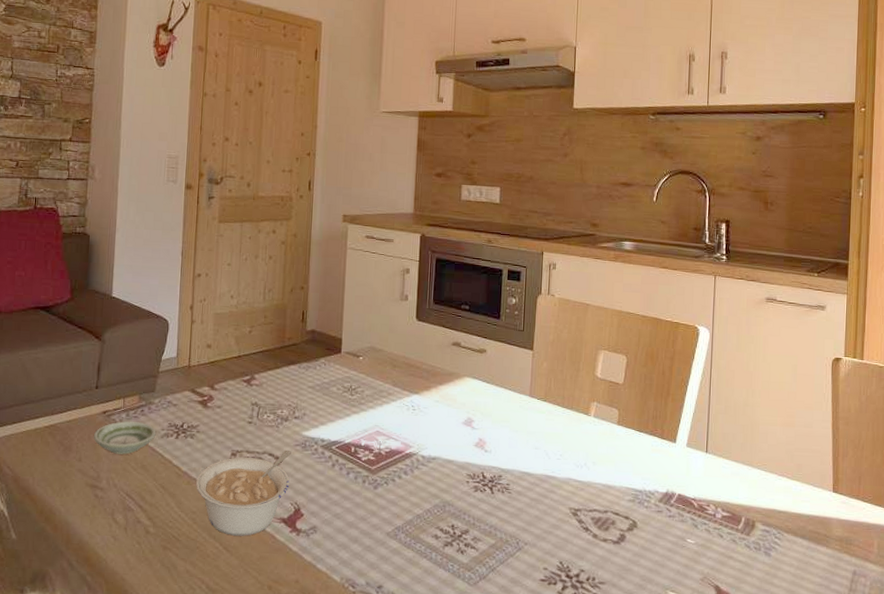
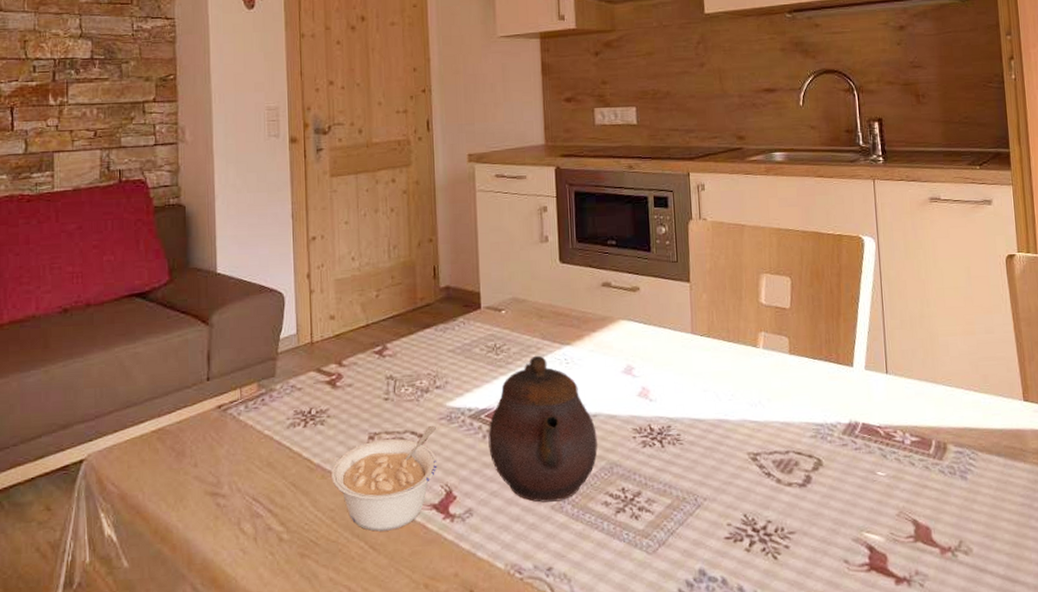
saucer: present [94,421,156,455] -> none [210,412,281,454]
teapot: none [336,399,434,530] -> present [488,355,598,503]

